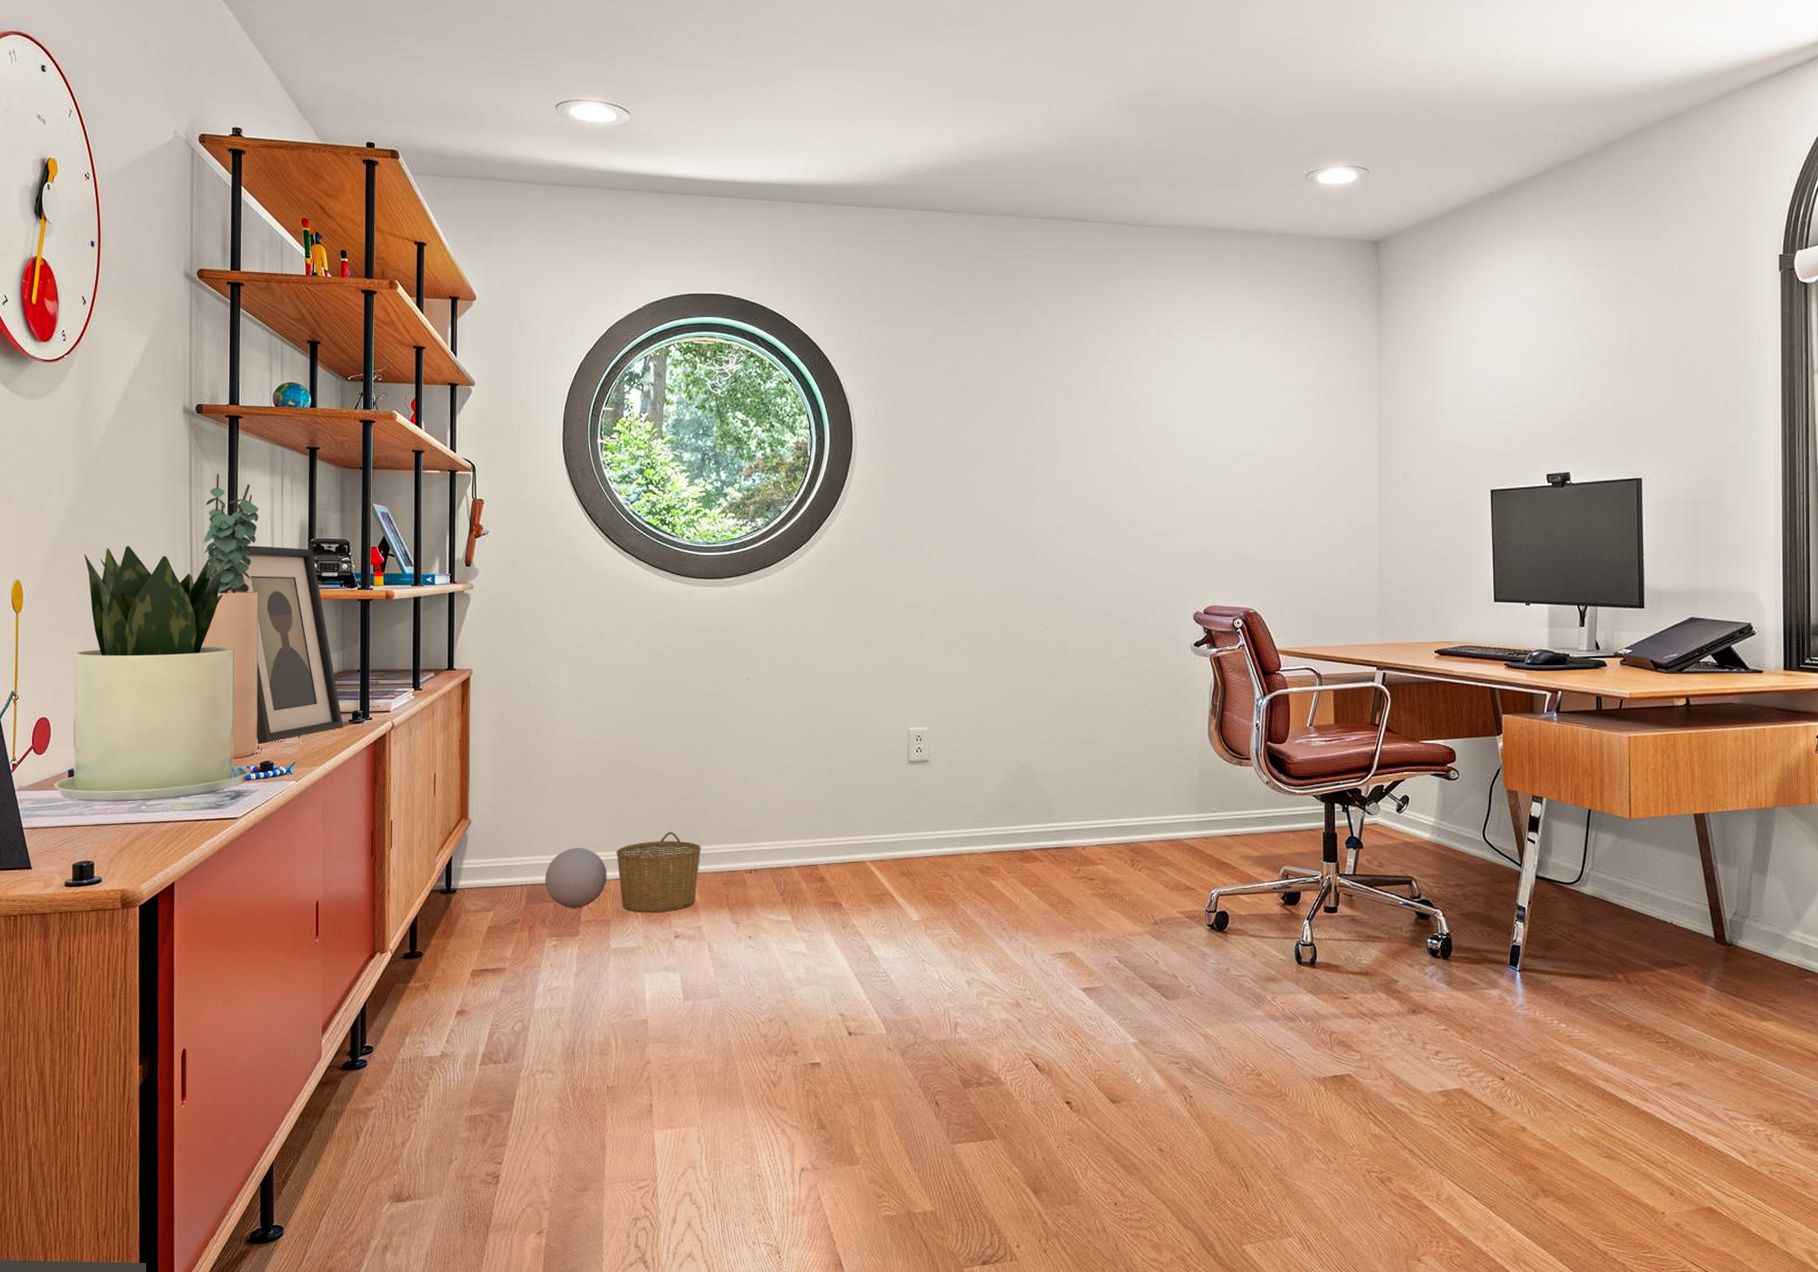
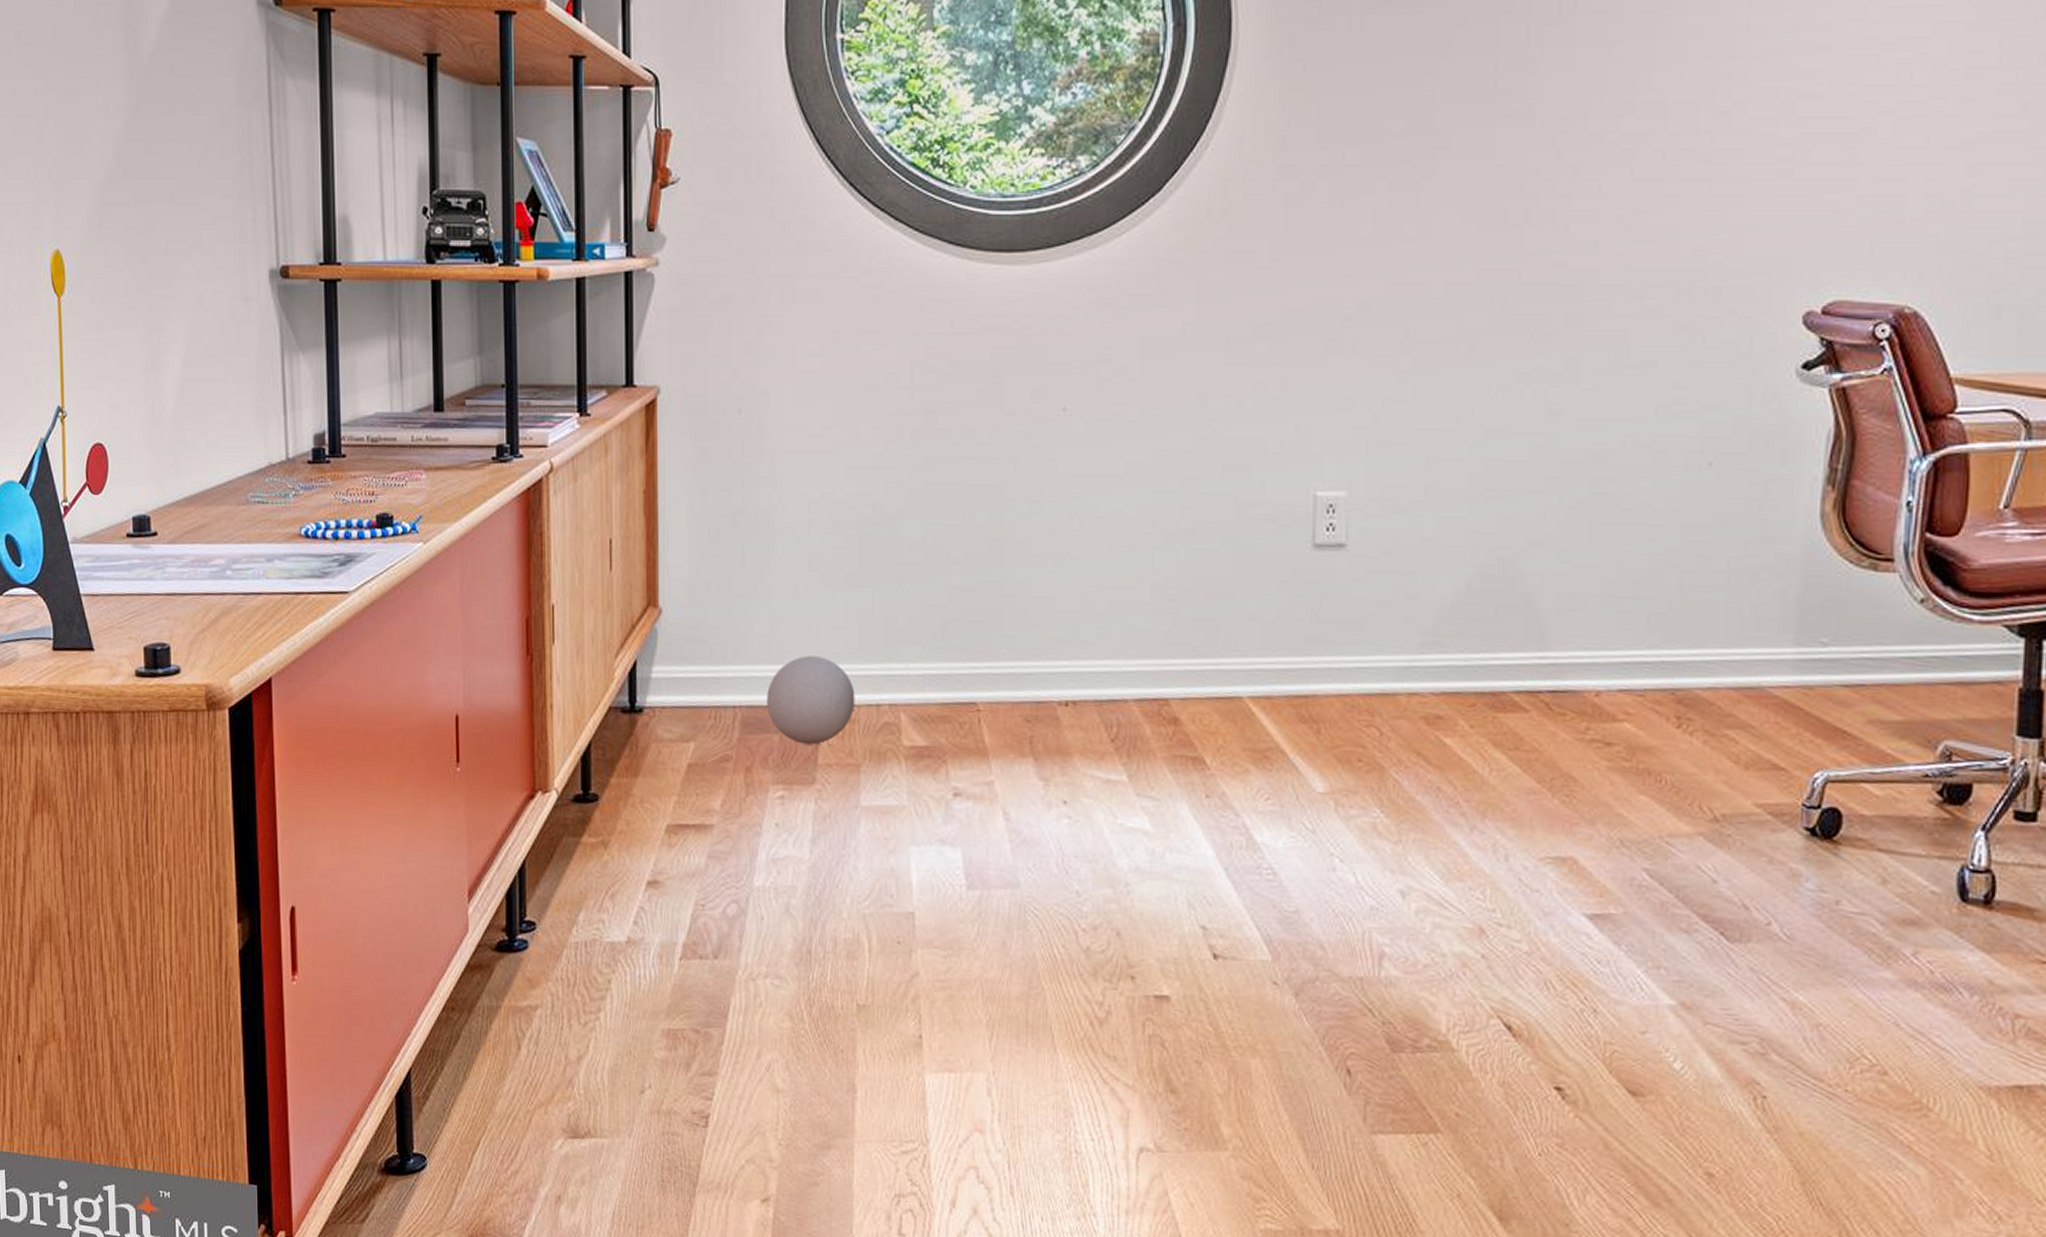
planter: present [53,545,252,802] -> none [114,200,366,564]
vase: present [202,474,259,760] -> none [292,95,372,510]
picture frame: present [231,546,344,745] -> none [329,201,485,489]
basket: present [616,832,702,913] -> none [868,639,993,758]

